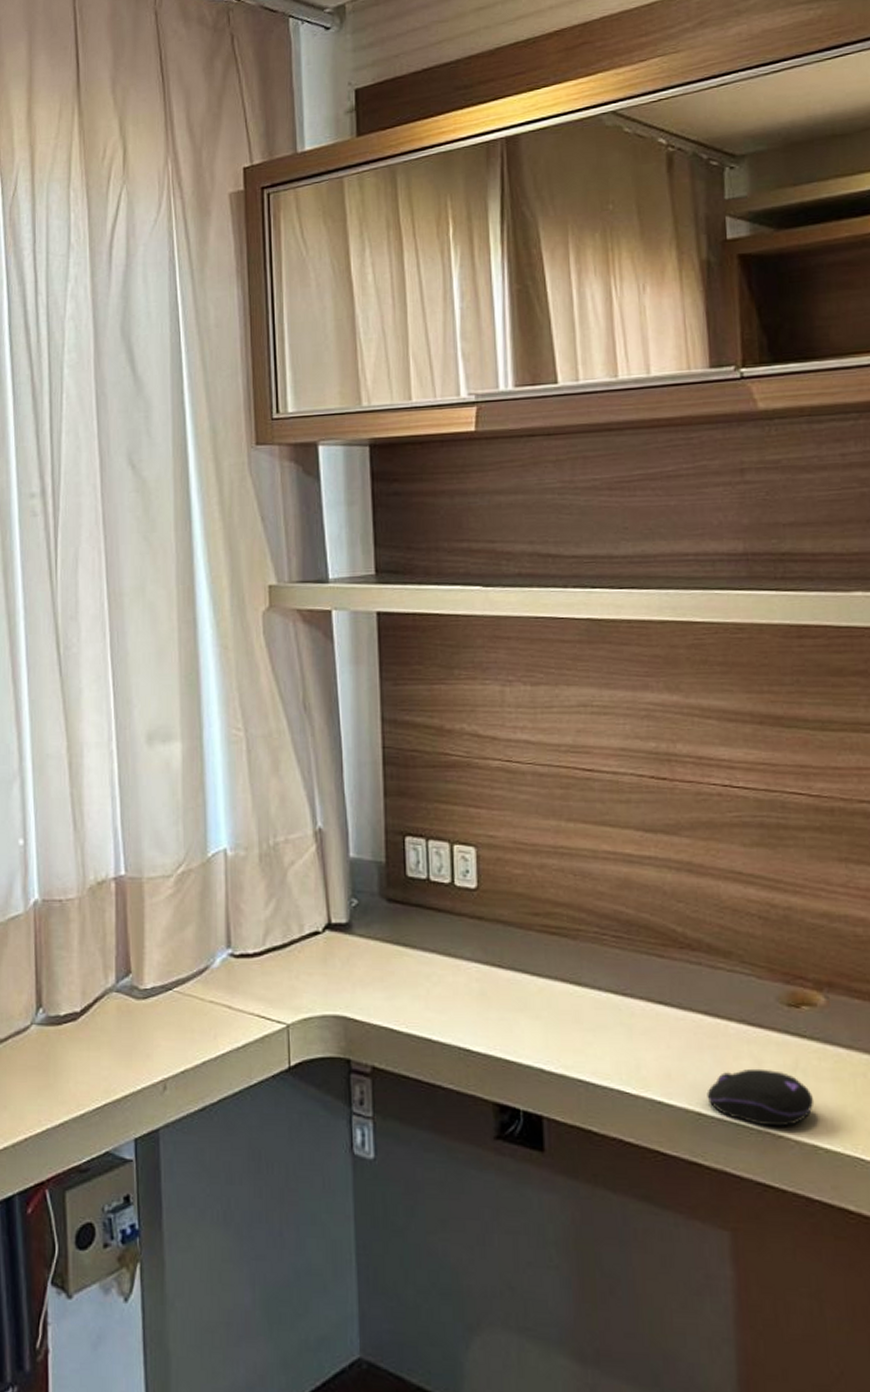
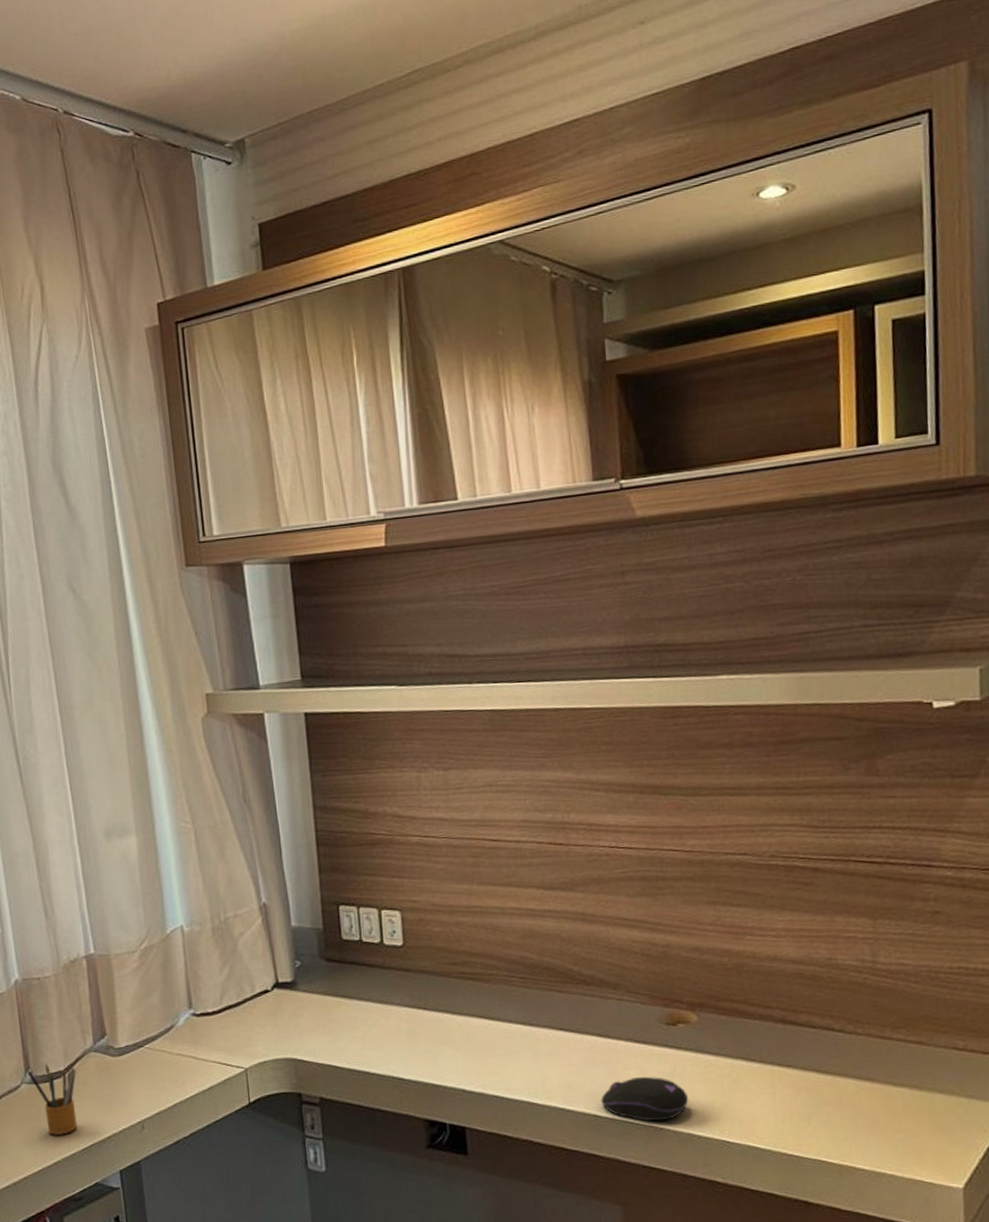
pencil box: none [38,1002,94,1090] -> present [26,1063,77,1135]

